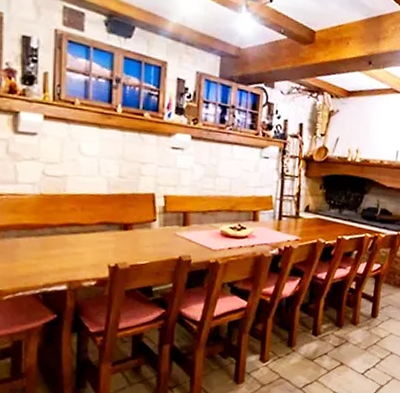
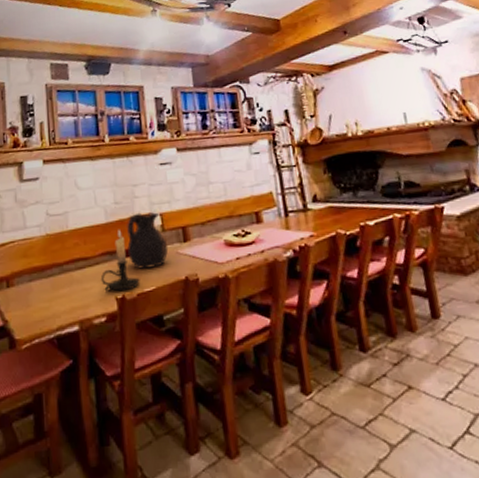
candle holder: none [95,202,135,261] -> present [100,229,140,293]
ceramic jug: none [126,190,168,244] -> present [127,211,169,269]

